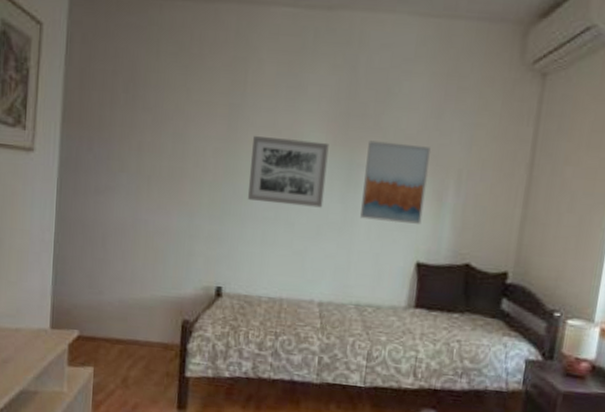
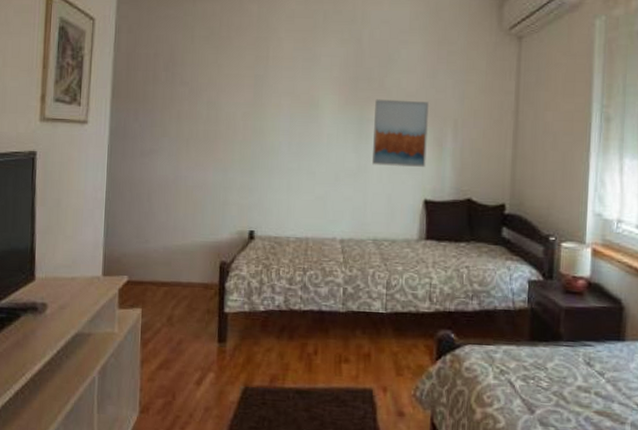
wall art: present [247,135,329,208] -> none [273,100,342,158]

